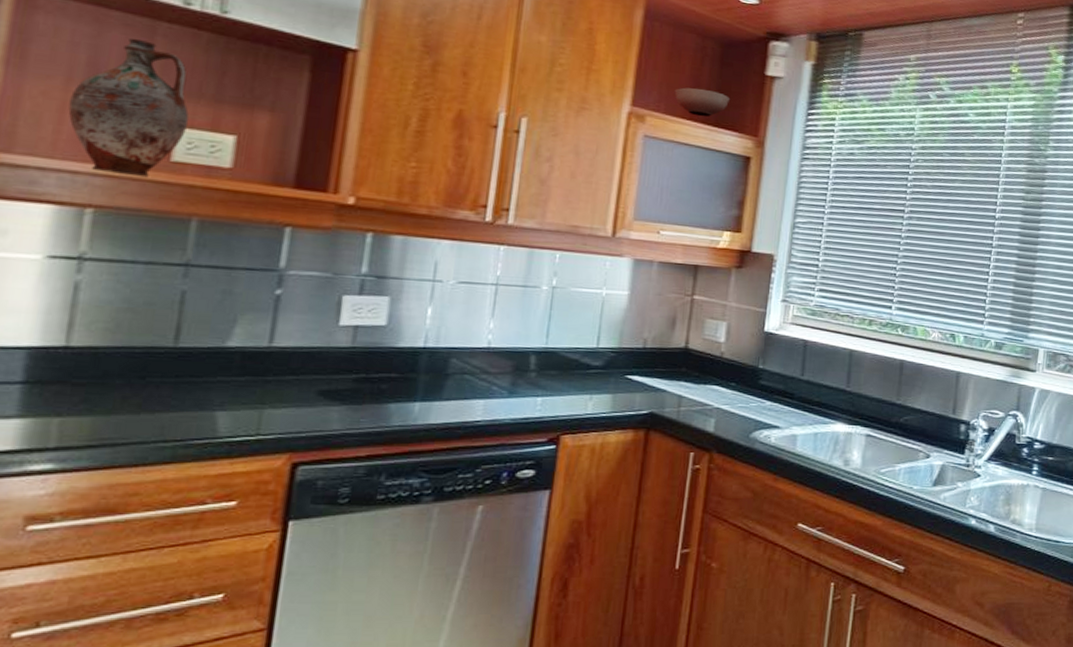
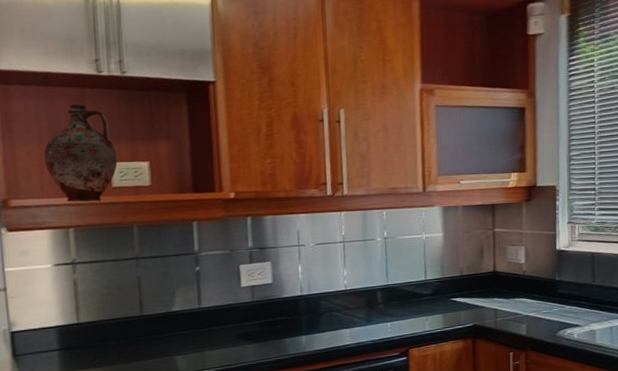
bowl: present [674,87,731,117] -> none [454,57,501,82]

